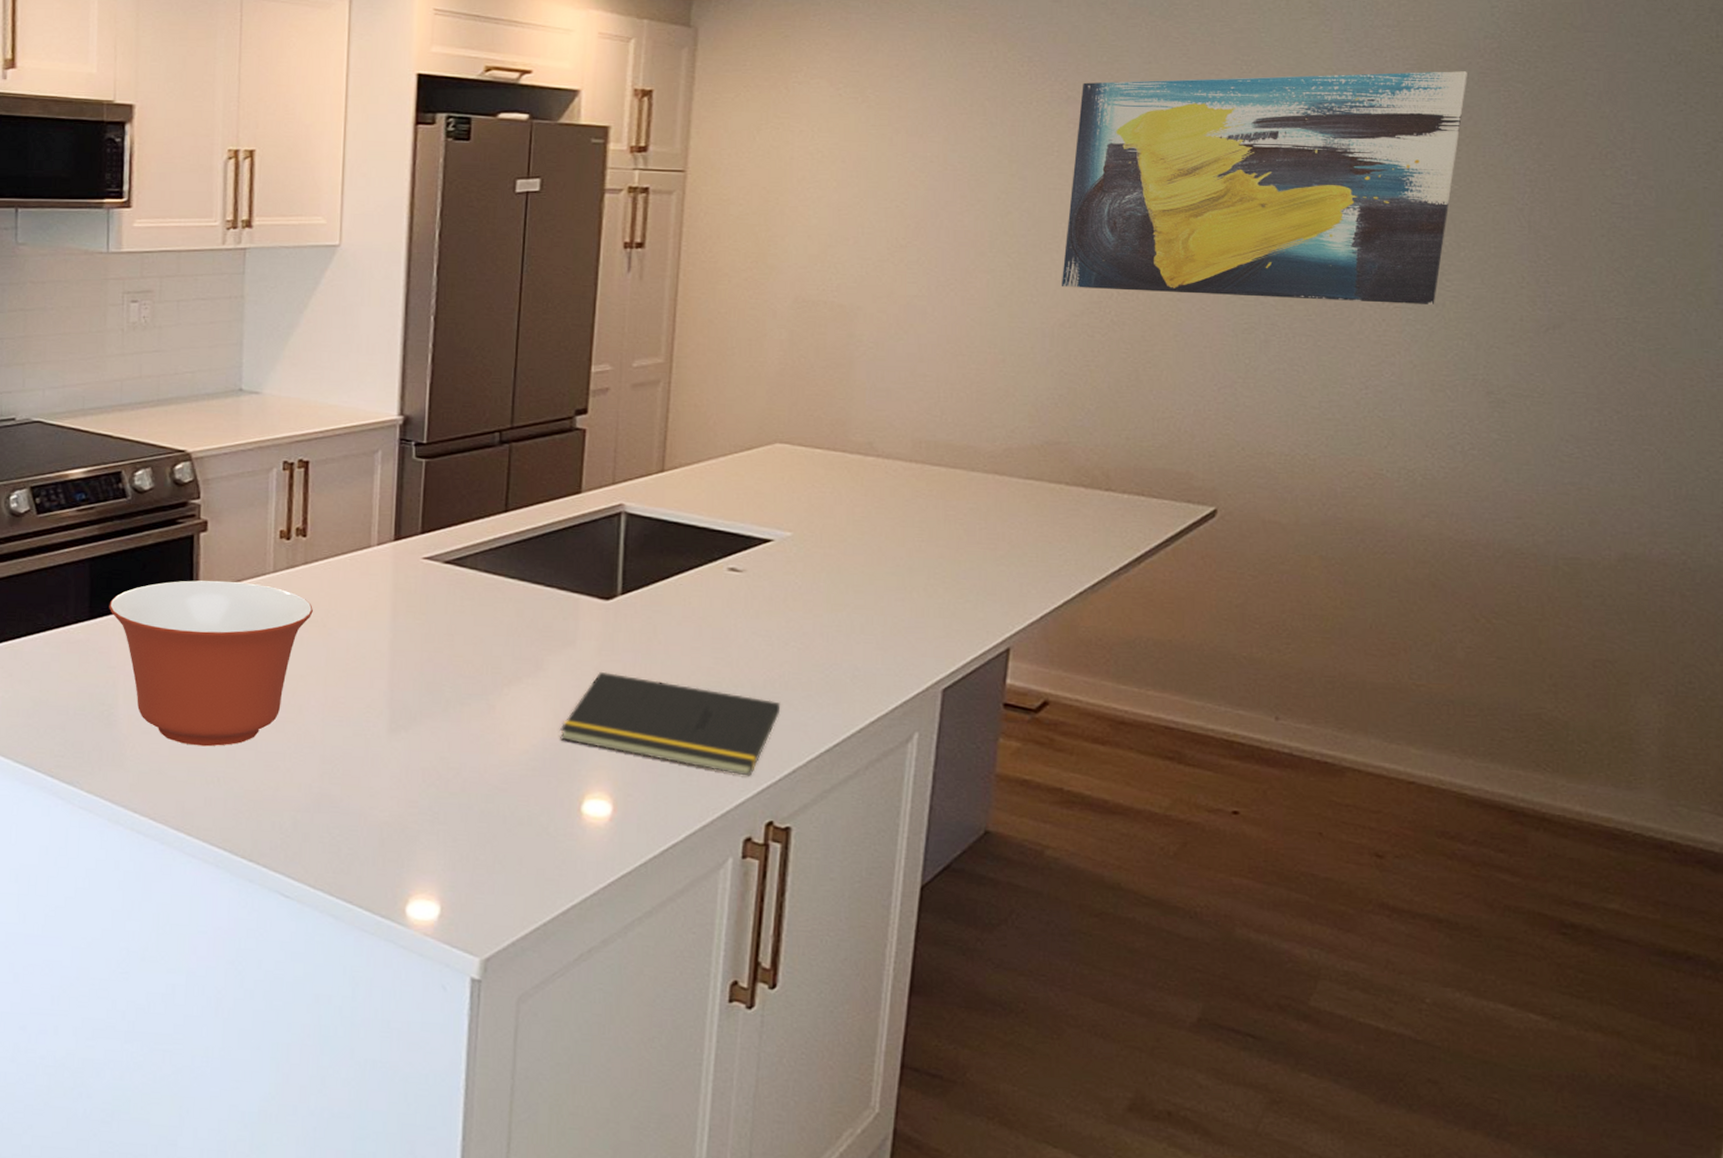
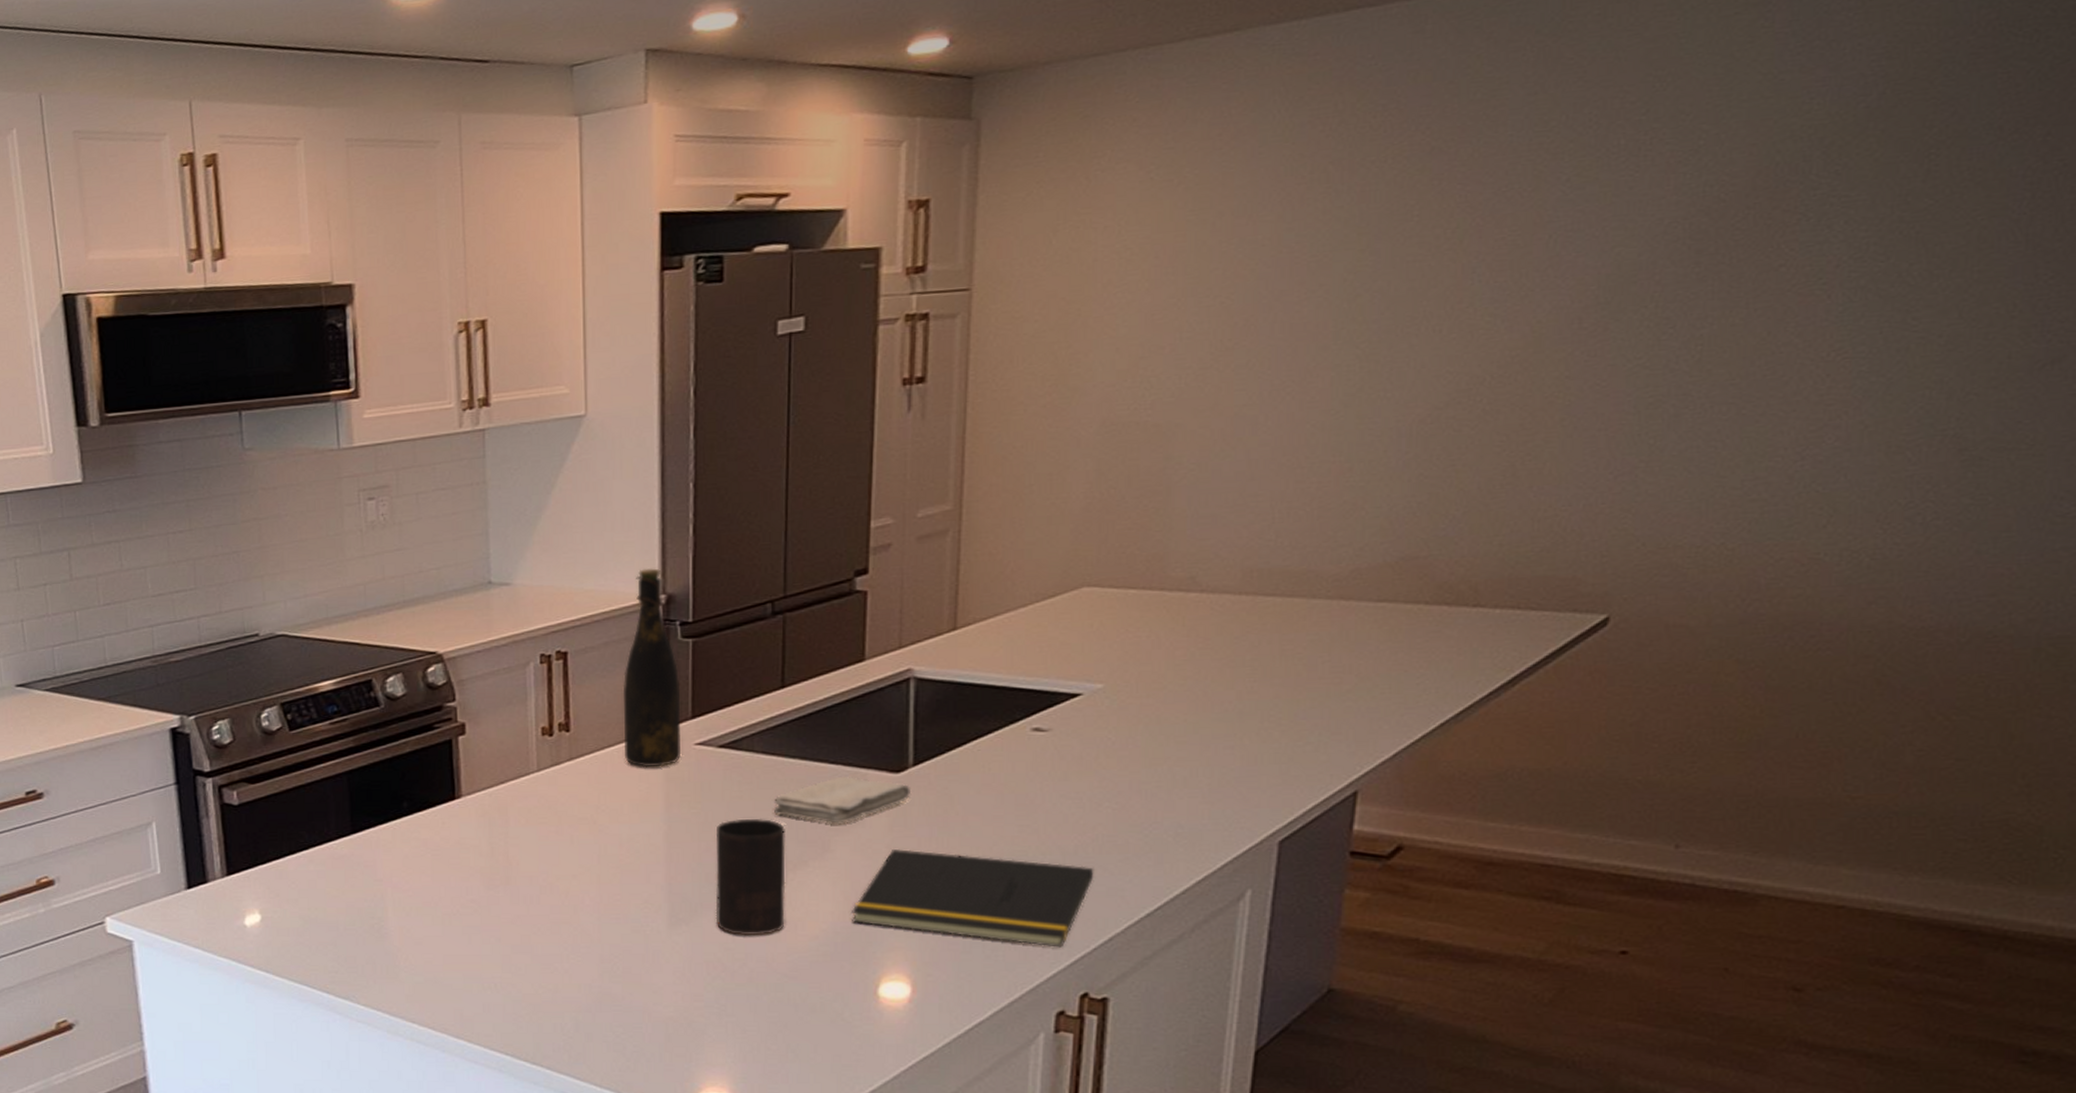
mixing bowl: present [109,580,313,747] -> none [370,783,582,953]
bottle: none [357,390,412,578] -> present [623,568,681,768]
cup: none [433,633,502,746] -> present [715,819,786,935]
washcloth: none [492,600,618,644] -> present [773,777,910,824]
wall art: present [1061,71,1467,305] -> none [1421,54,1953,377]

